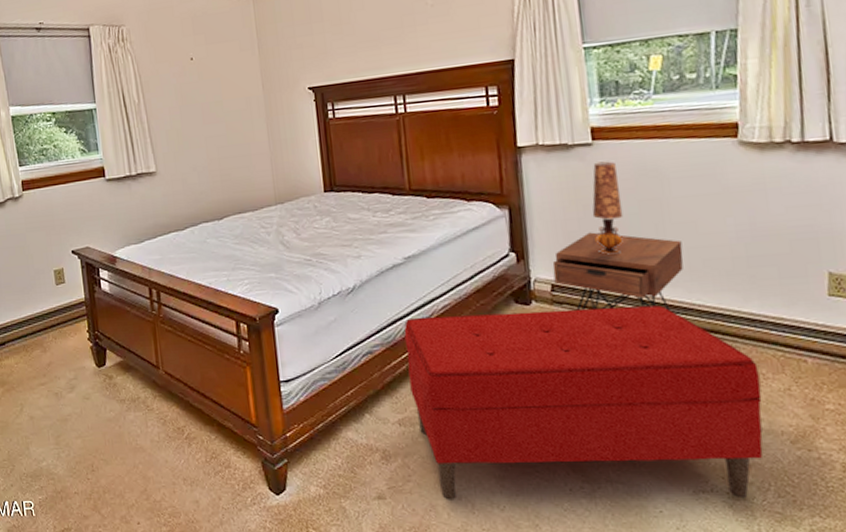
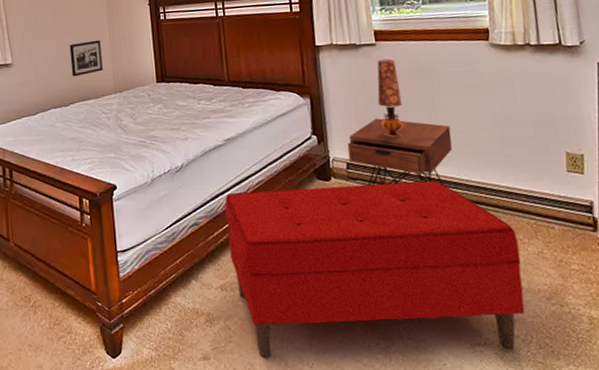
picture frame: none [221,143,261,187] -> present [69,40,103,77]

